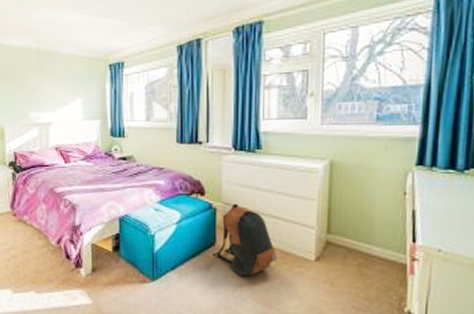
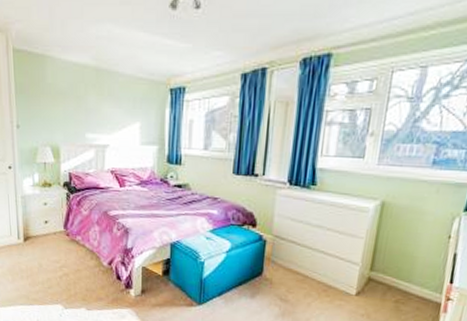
backpack: present [213,203,278,277] -> none [259,236,321,306]

